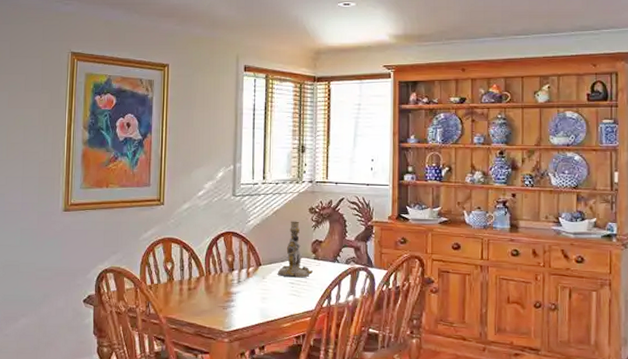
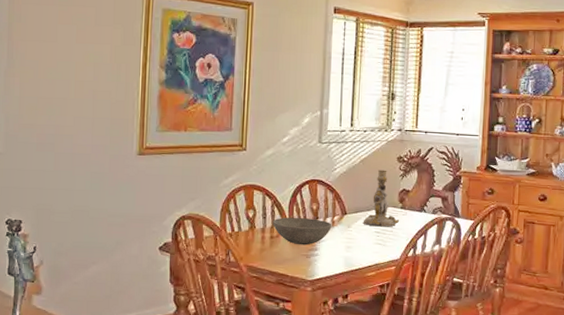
bowl: none [190,269,247,297] -> present [272,217,332,245]

